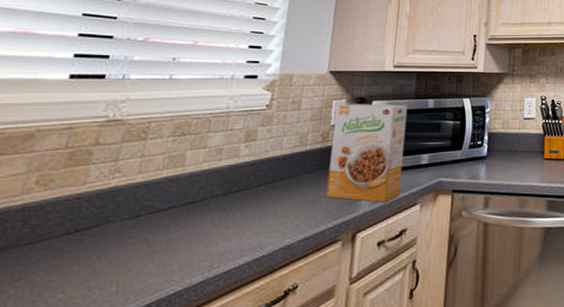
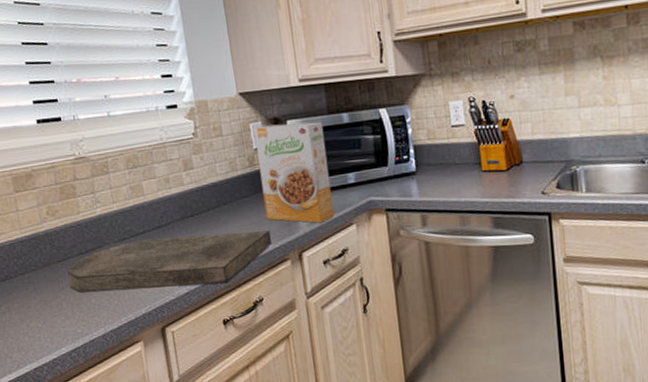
cutting board: none [30,209,326,285] -> present [67,231,271,293]

